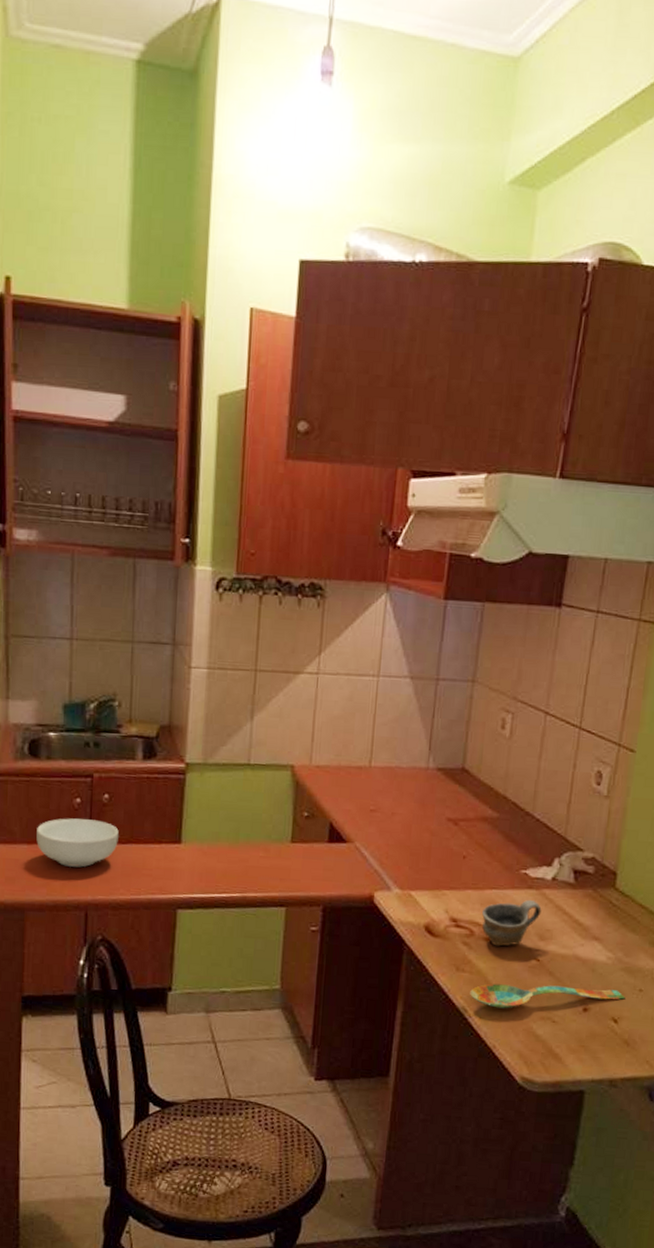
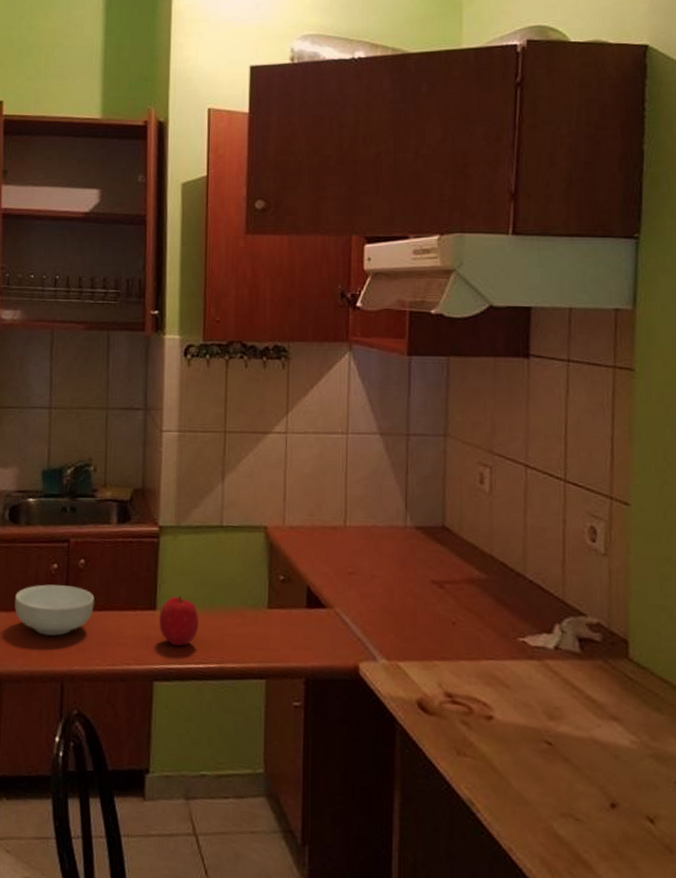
fruit: none [184,829,224,878] -> present [159,595,200,647]
spoon: present [470,983,625,1009] -> none [475,771,659,803]
cup: present [482,899,542,947] -> none [480,671,547,727]

